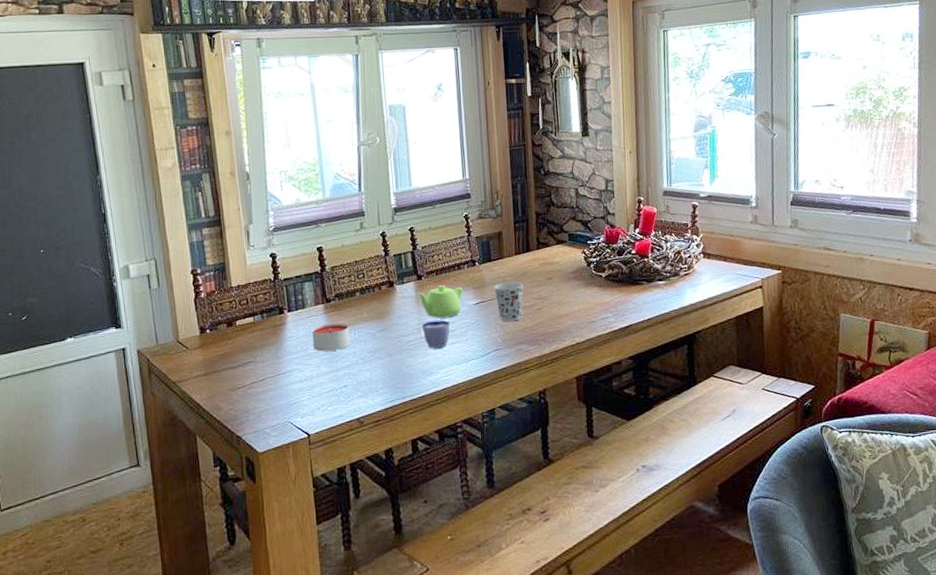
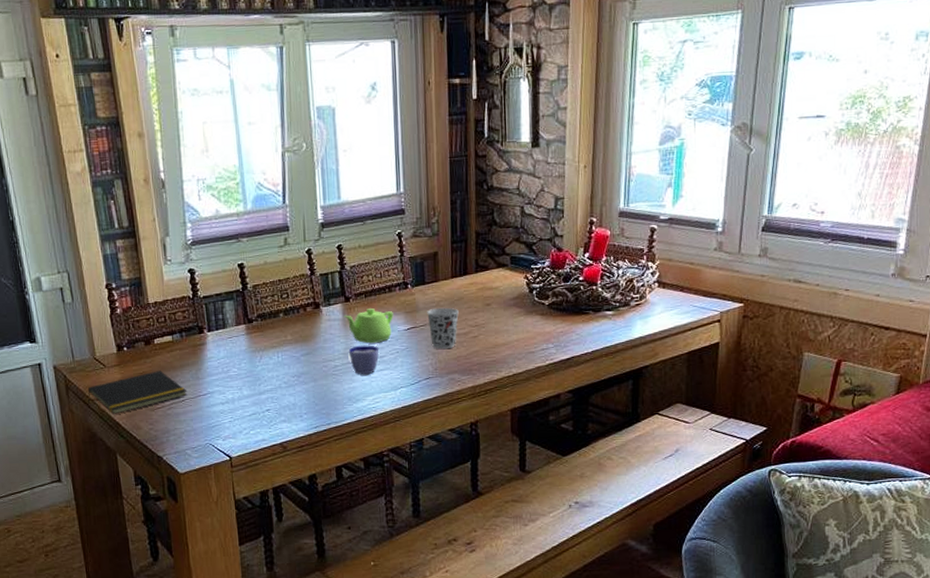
notepad: none [170,351,267,396] -> present [88,371,187,414]
candle: present [312,323,351,352] -> none [233,345,274,374]

